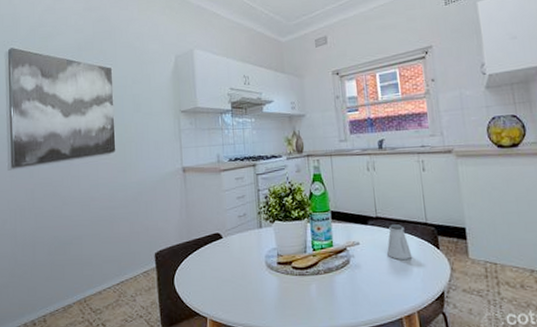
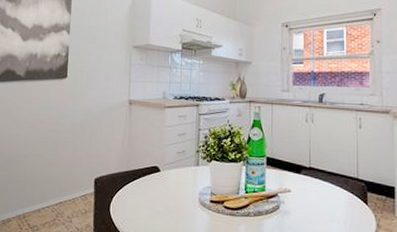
saltshaker: present [386,224,412,260] -> none [316,176,341,211]

